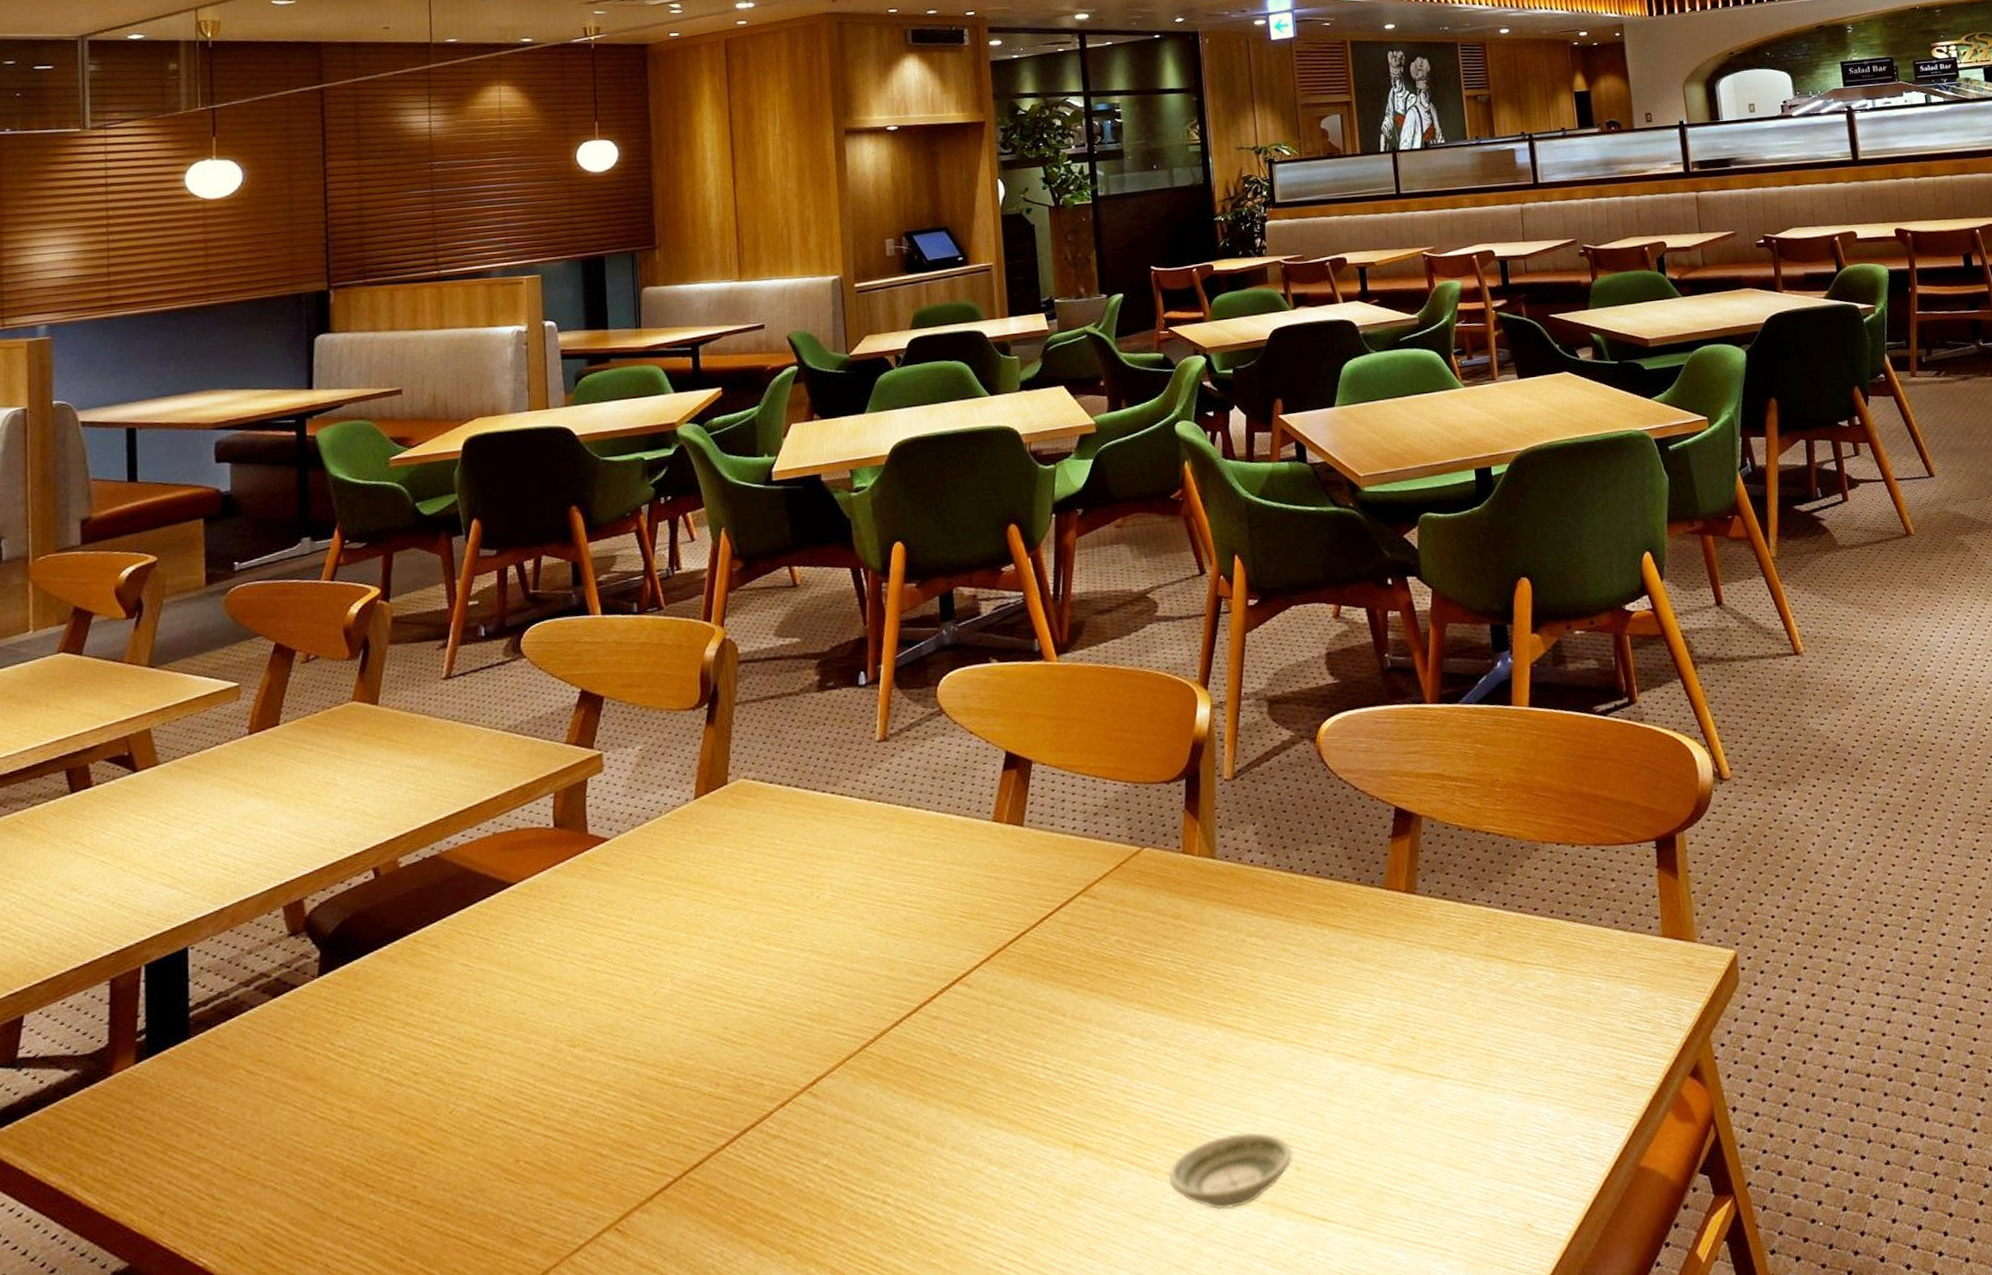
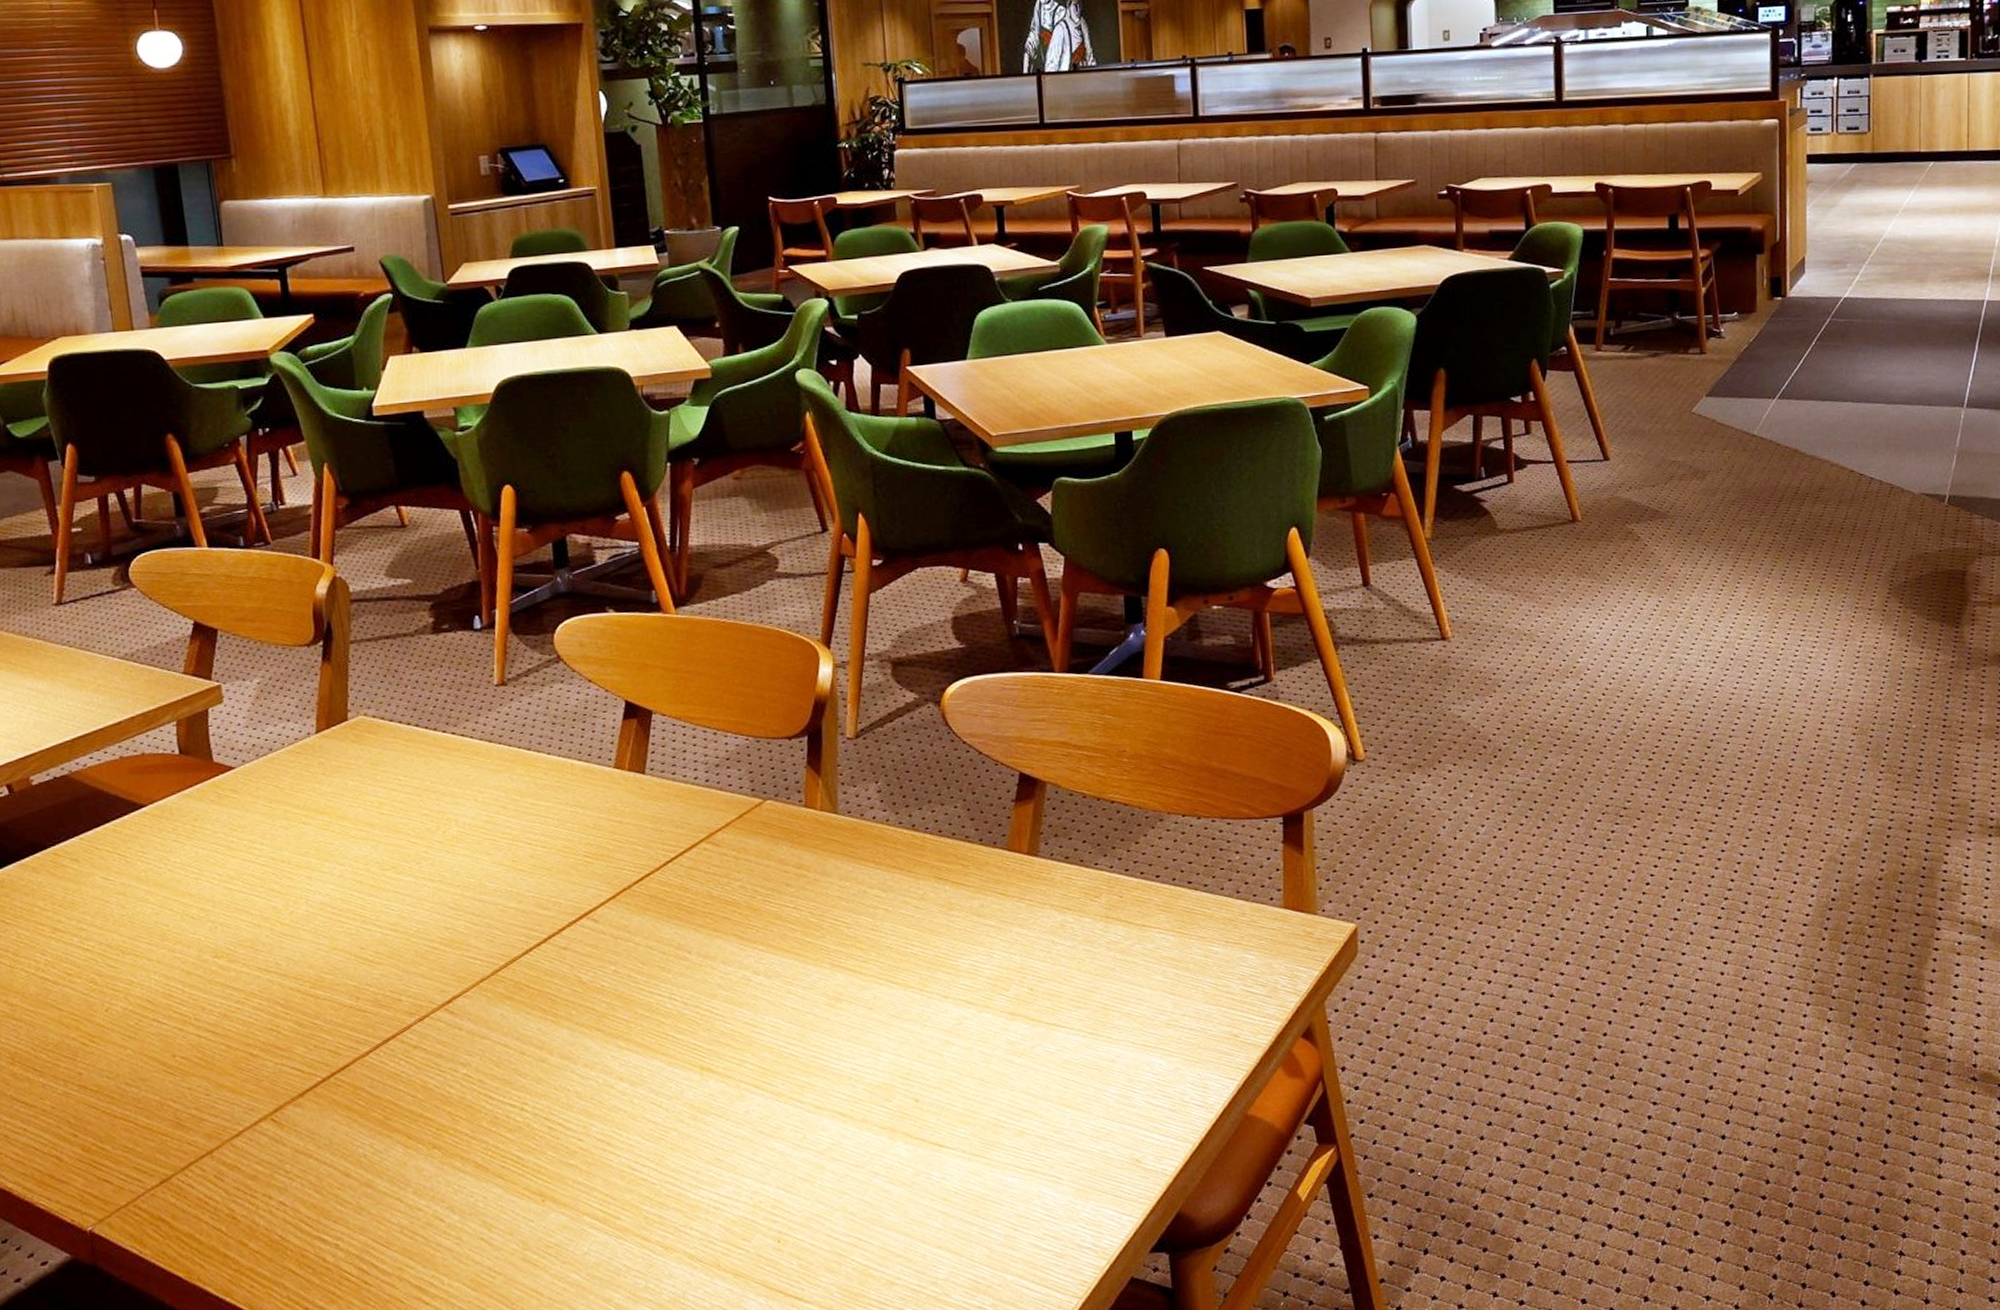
saucer: present [1168,1132,1293,1211] -> none [791,1065,912,1133]

